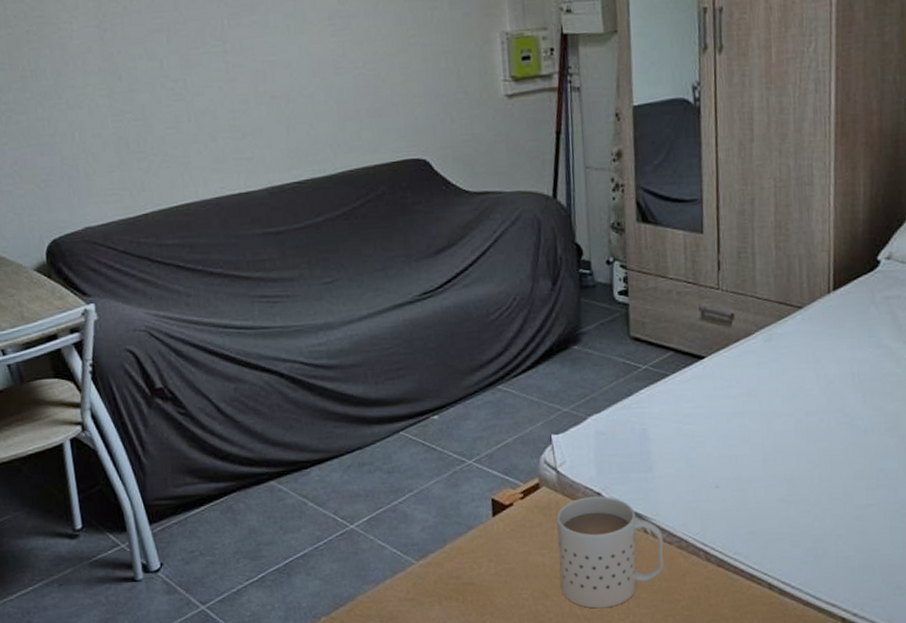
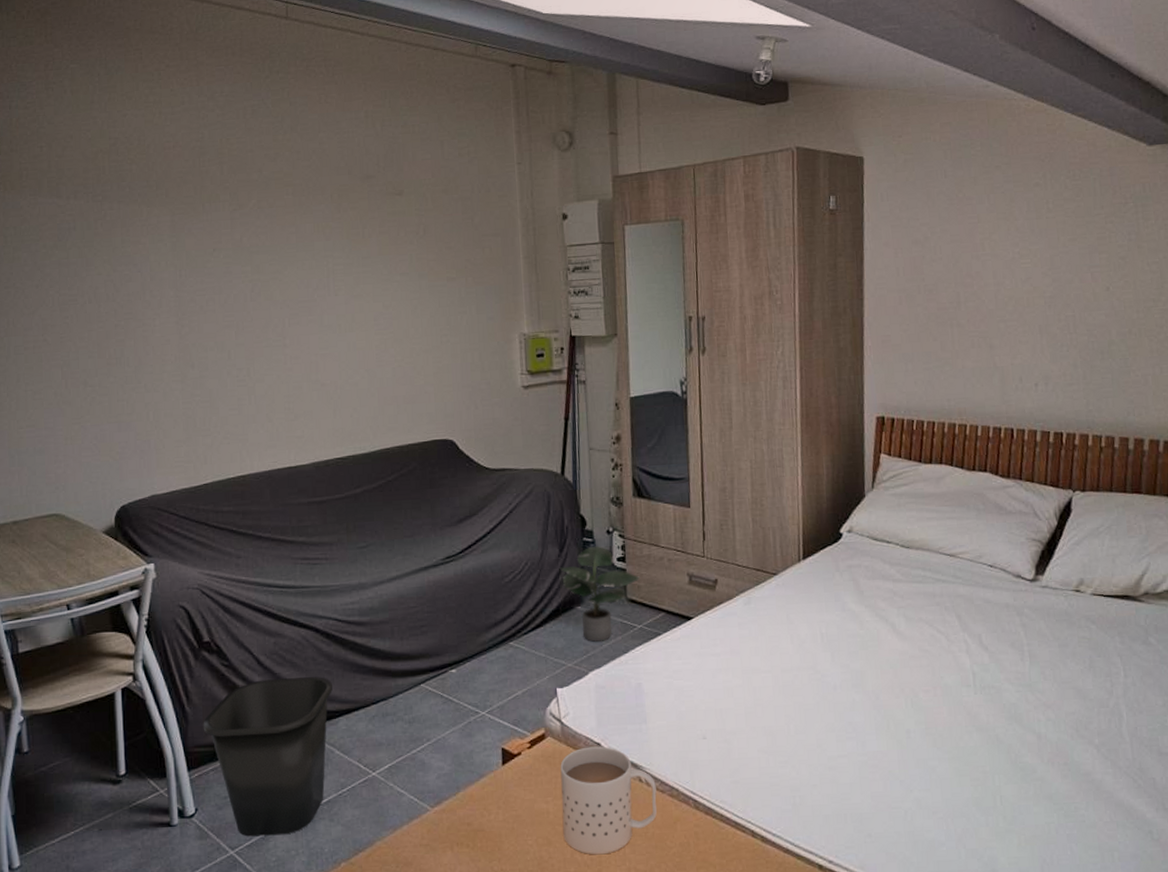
waste bin: none [162,425,302,592] -> present [203,677,332,837]
potted plant: none [553,278,644,384] -> present [560,546,639,642]

